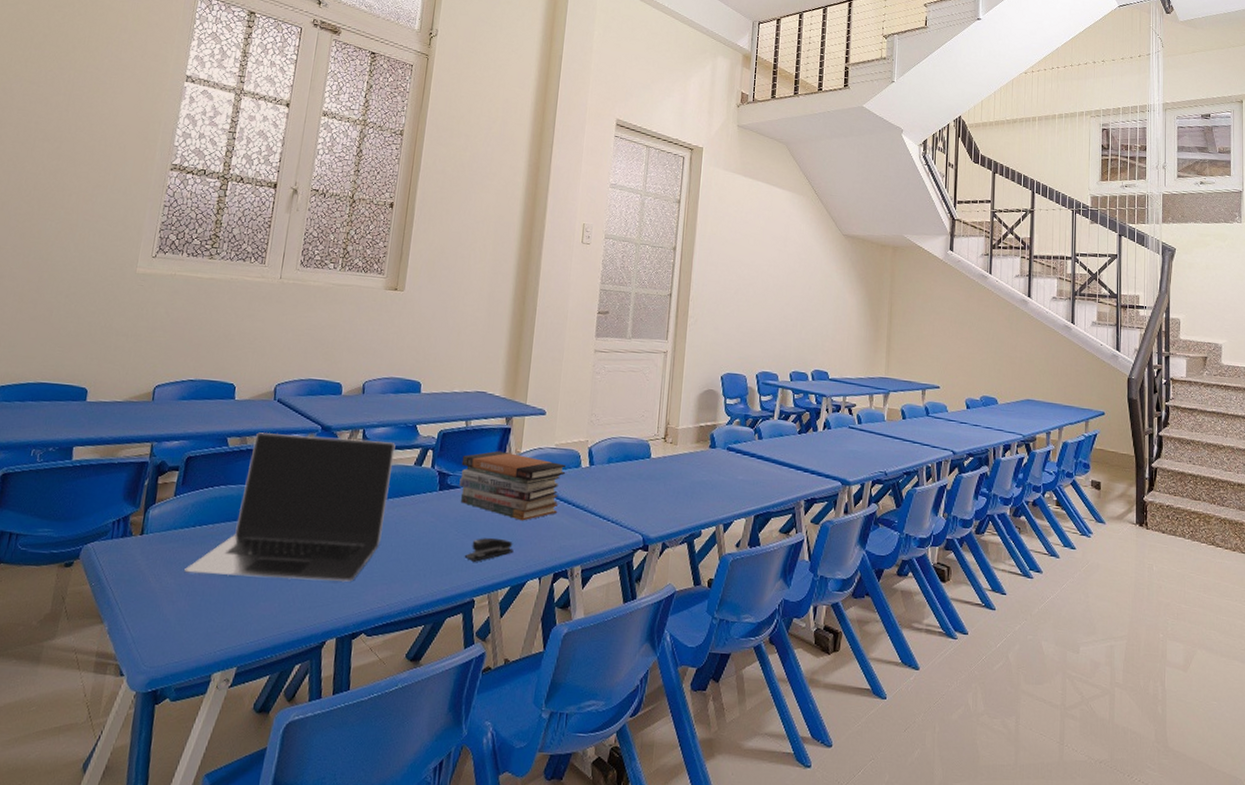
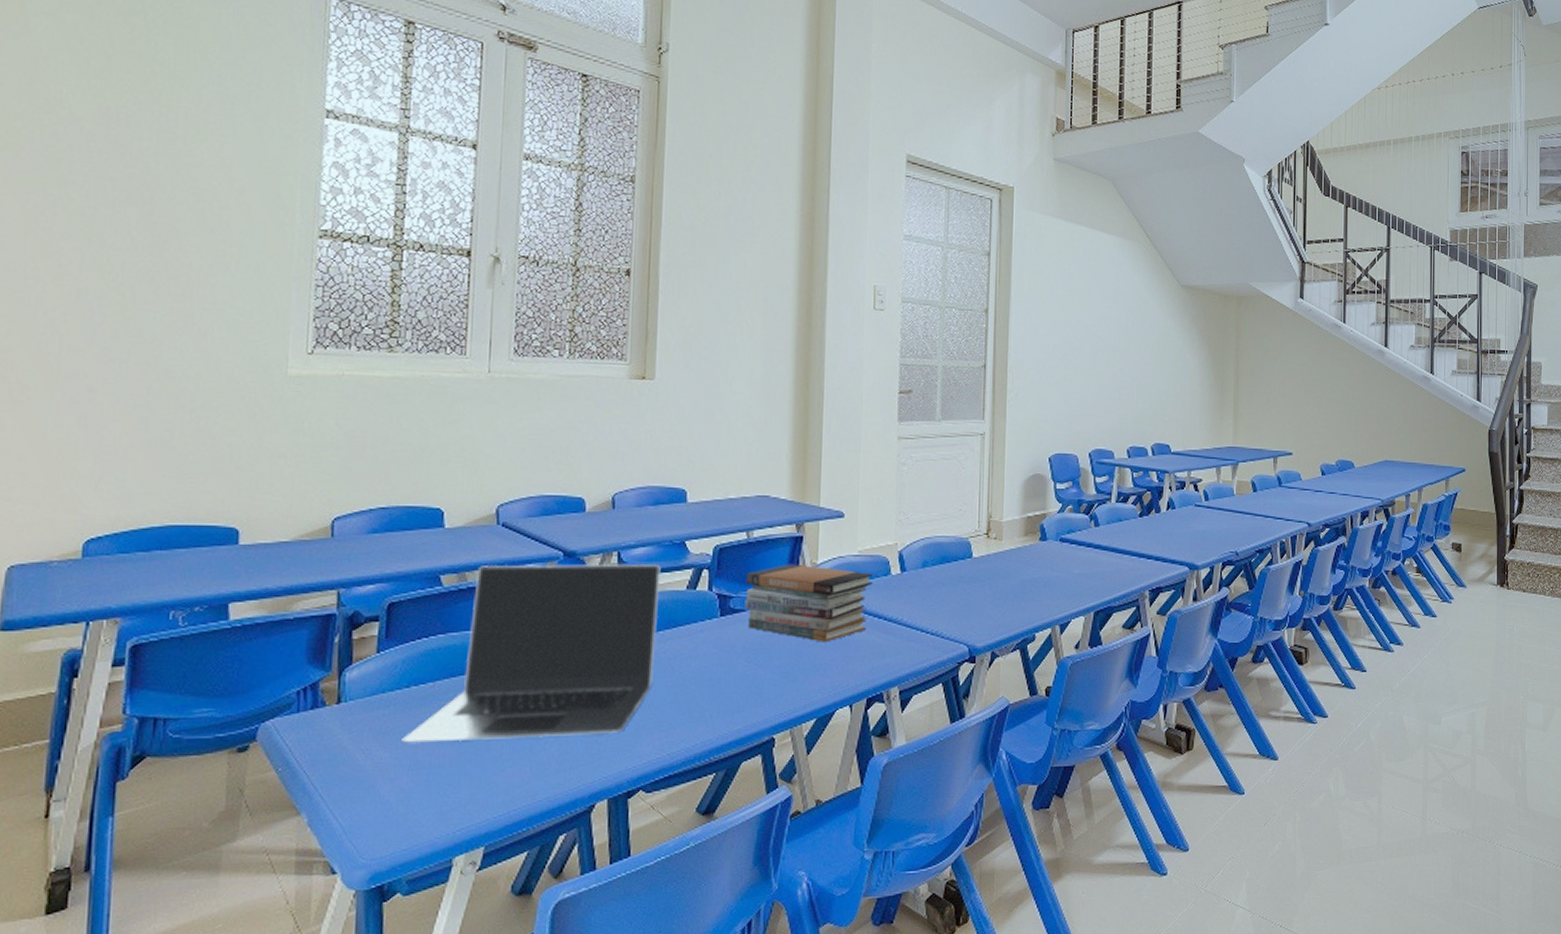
stapler: present [464,537,514,562] -> none [758,664,817,695]

